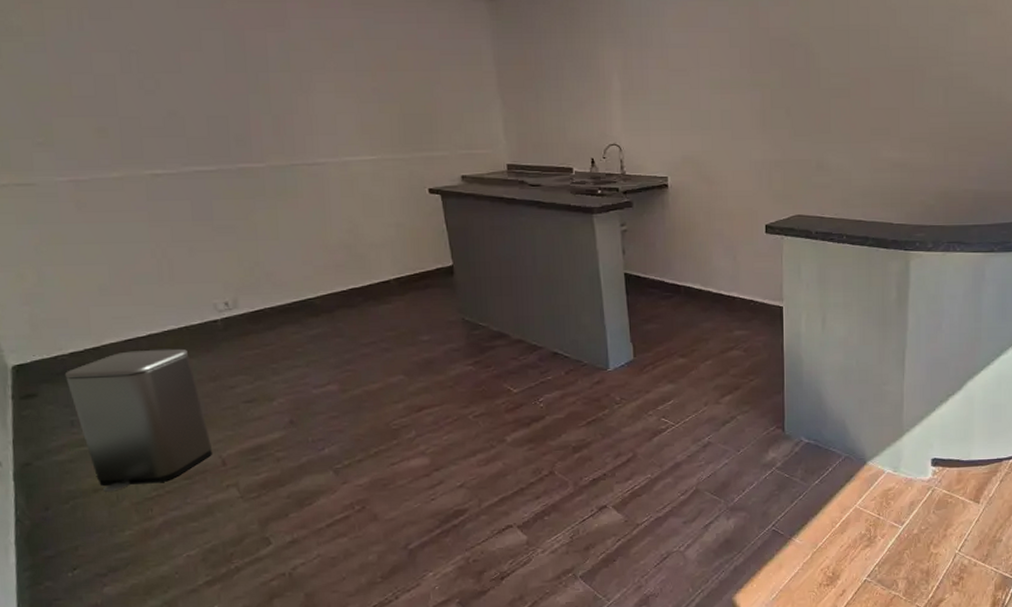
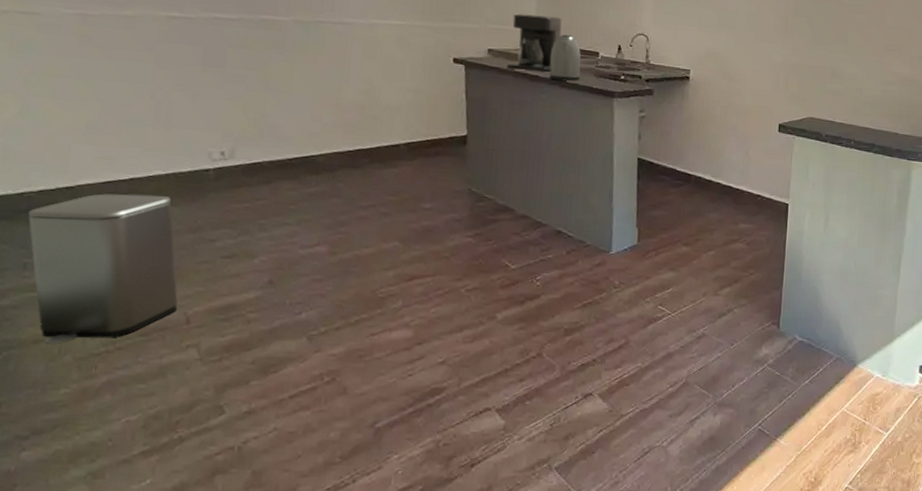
coffee maker: none [481,135,533,195] -> present [506,13,562,73]
kettle: none [523,153,556,202] -> present [549,34,582,82]

